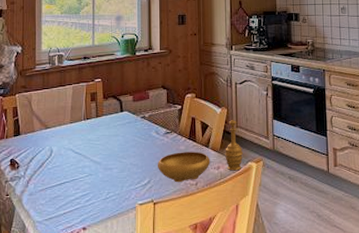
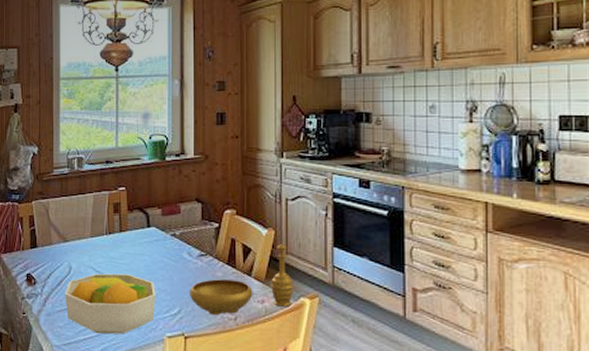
fruit bowl: none [46,153,129,208] -> present [65,273,156,335]

